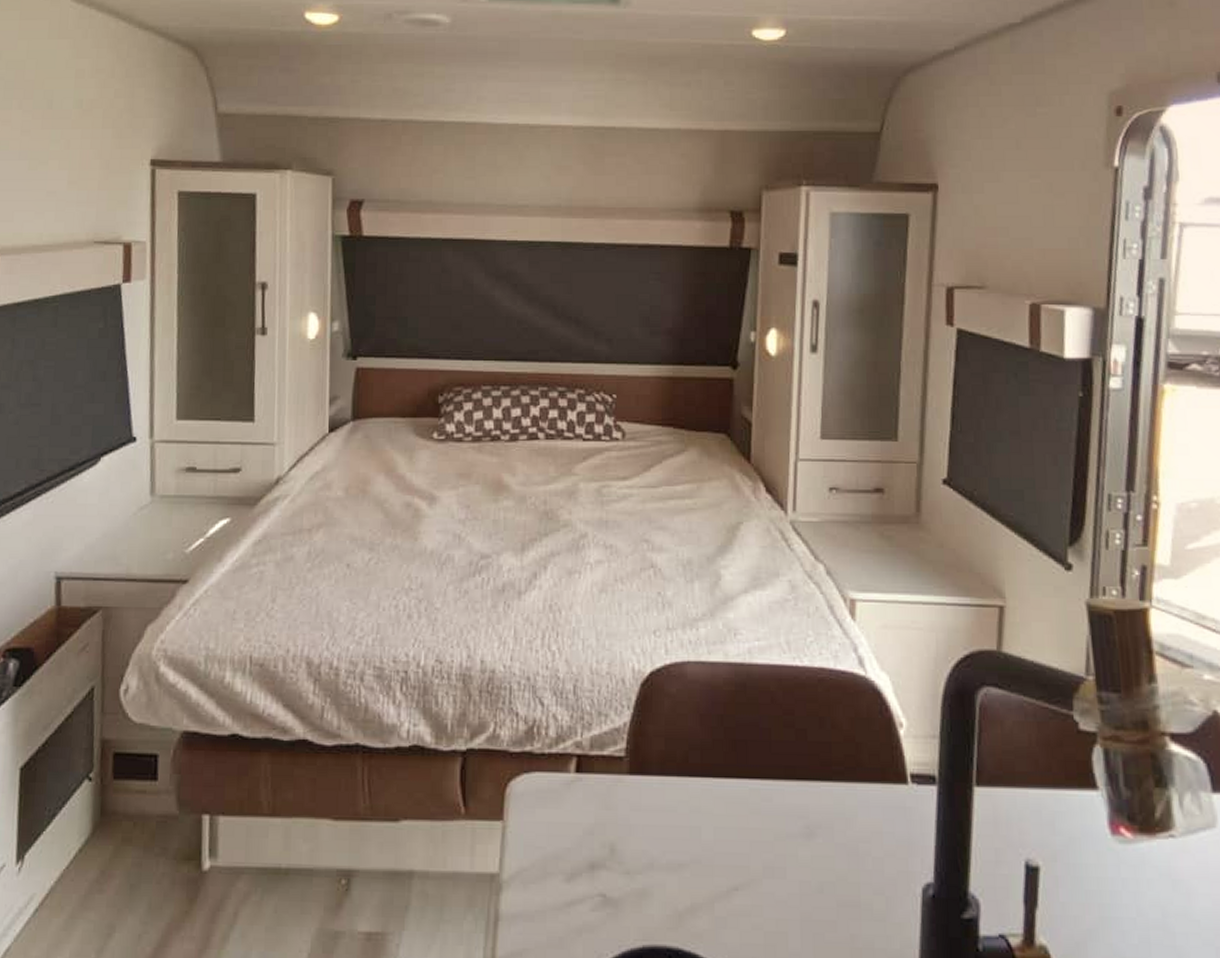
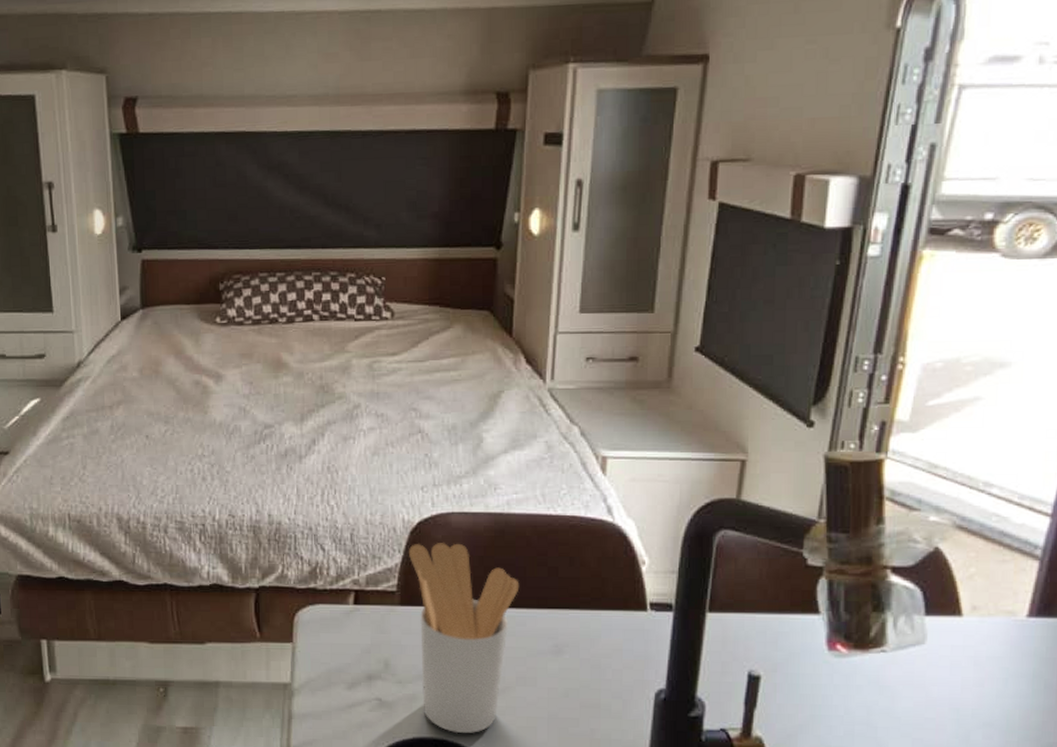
utensil holder: none [638,696,764,941] -> present [408,542,520,734]

